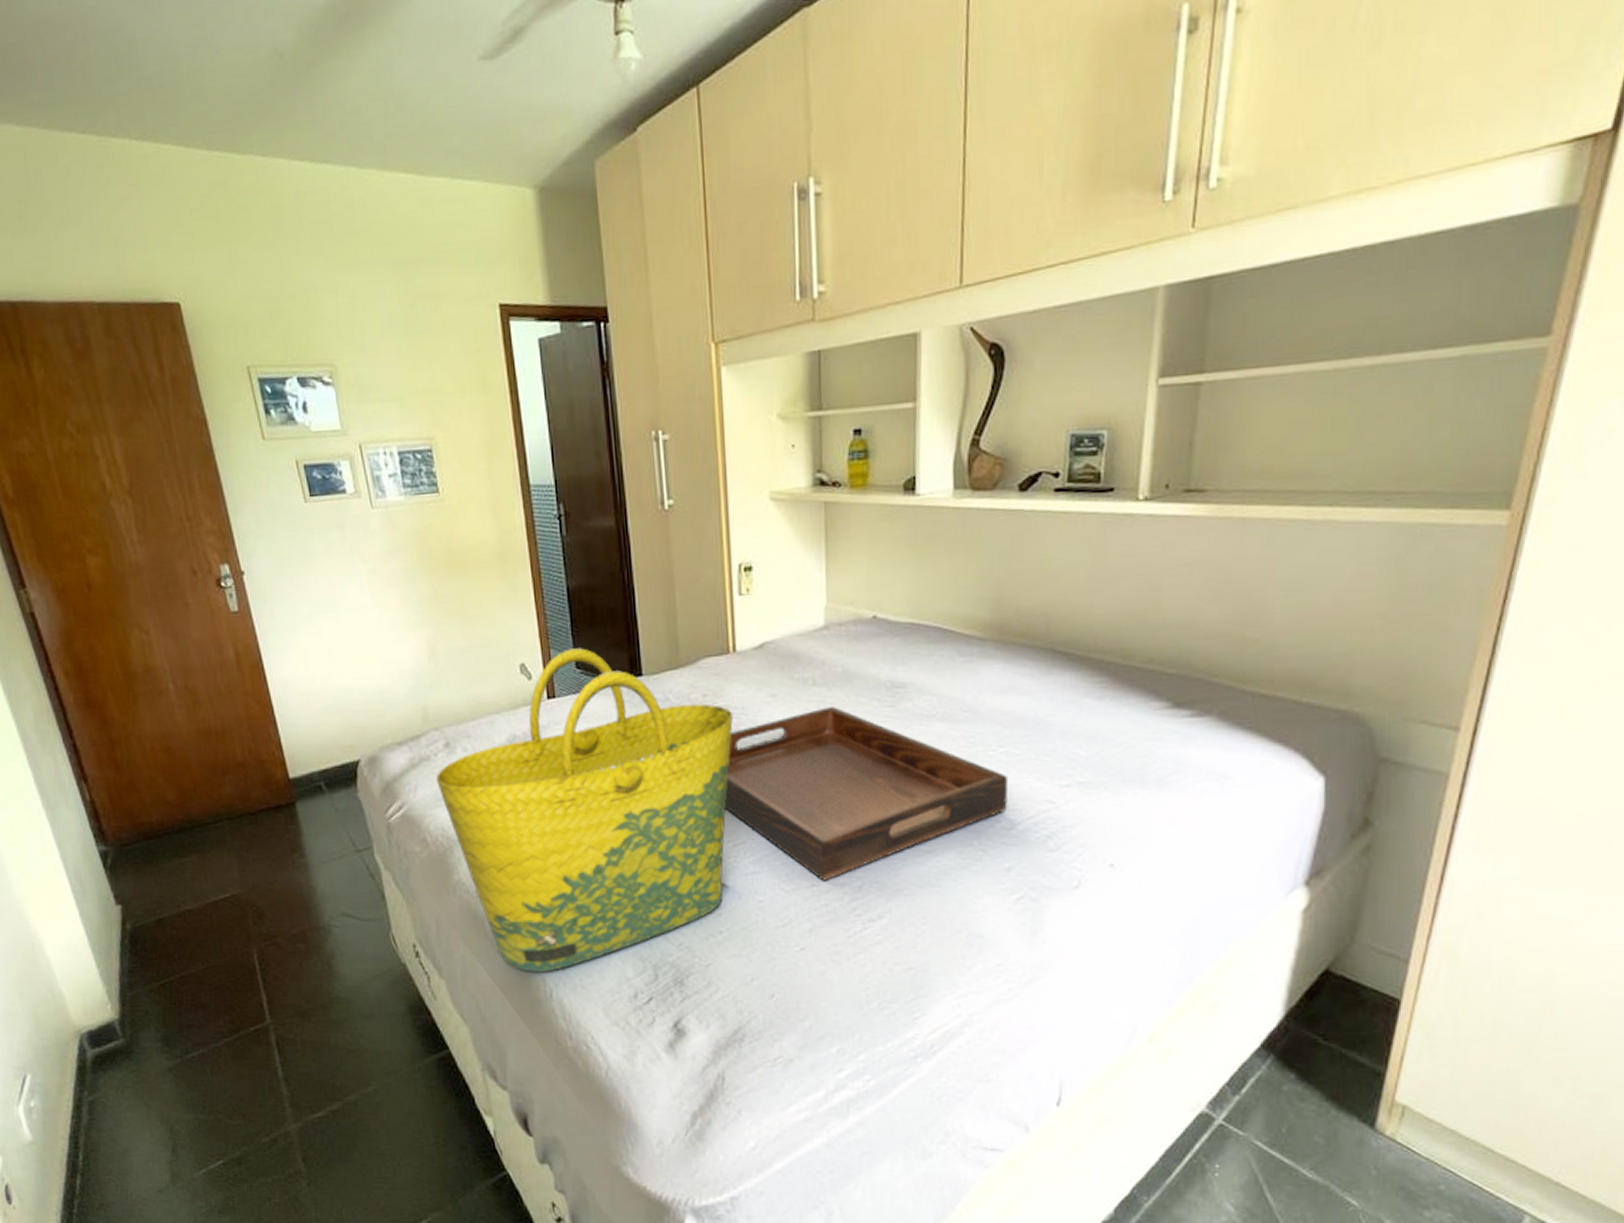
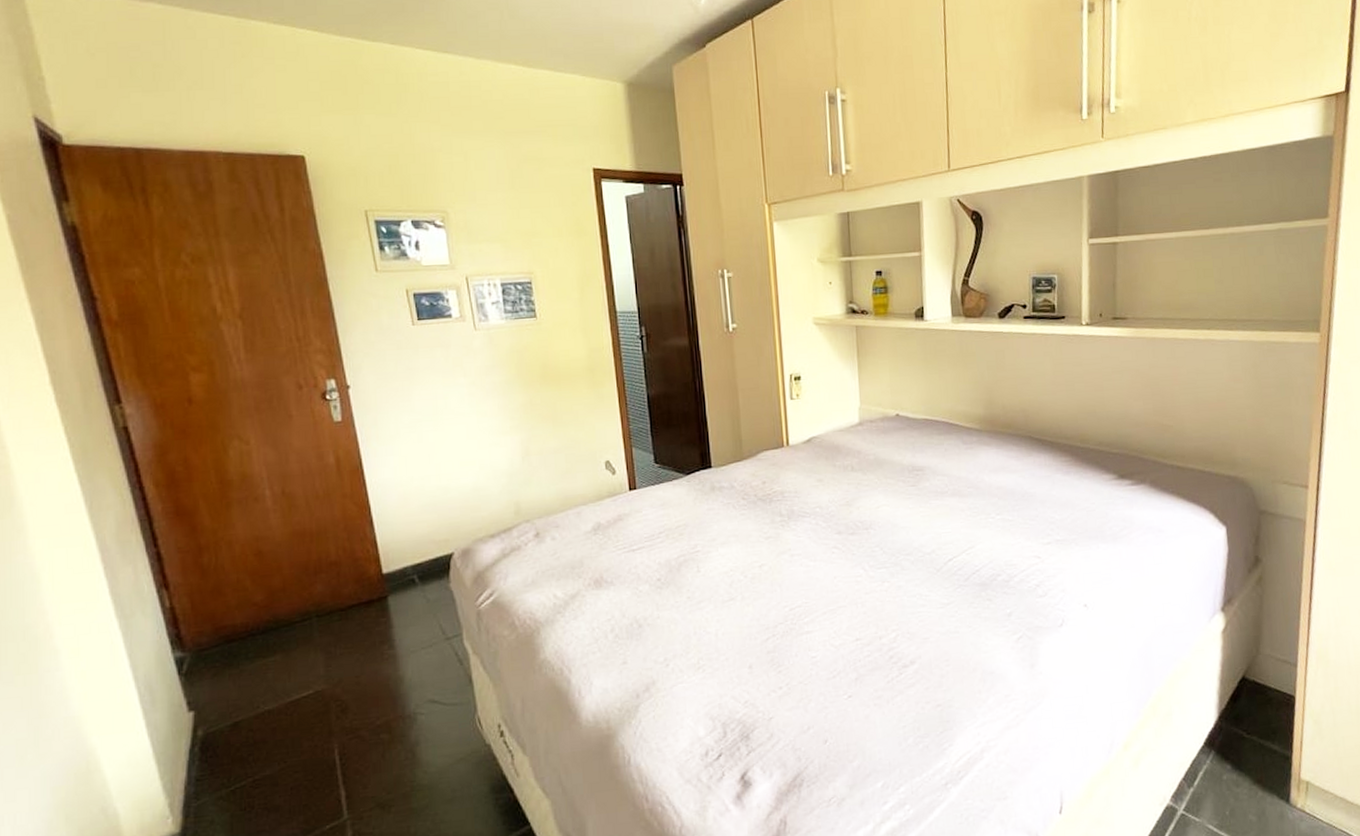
tote bag: present [436,648,733,972] -> none [526,446,788,741]
serving tray: present [724,707,1009,881] -> none [781,488,1006,635]

